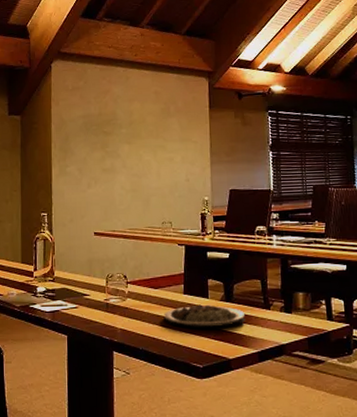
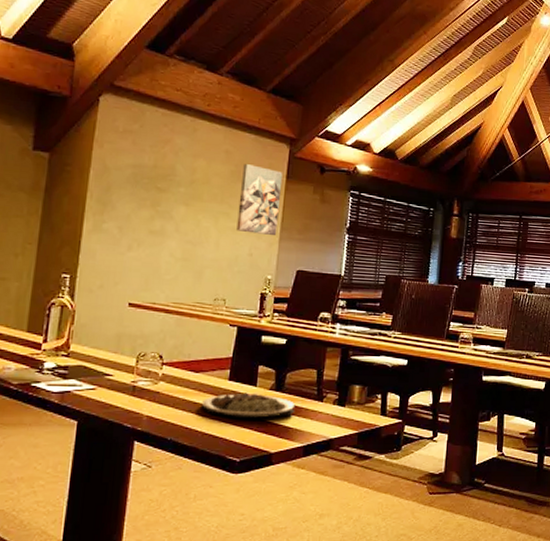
wall art: none [171,100,208,161] -> present [236,164,283,236]

